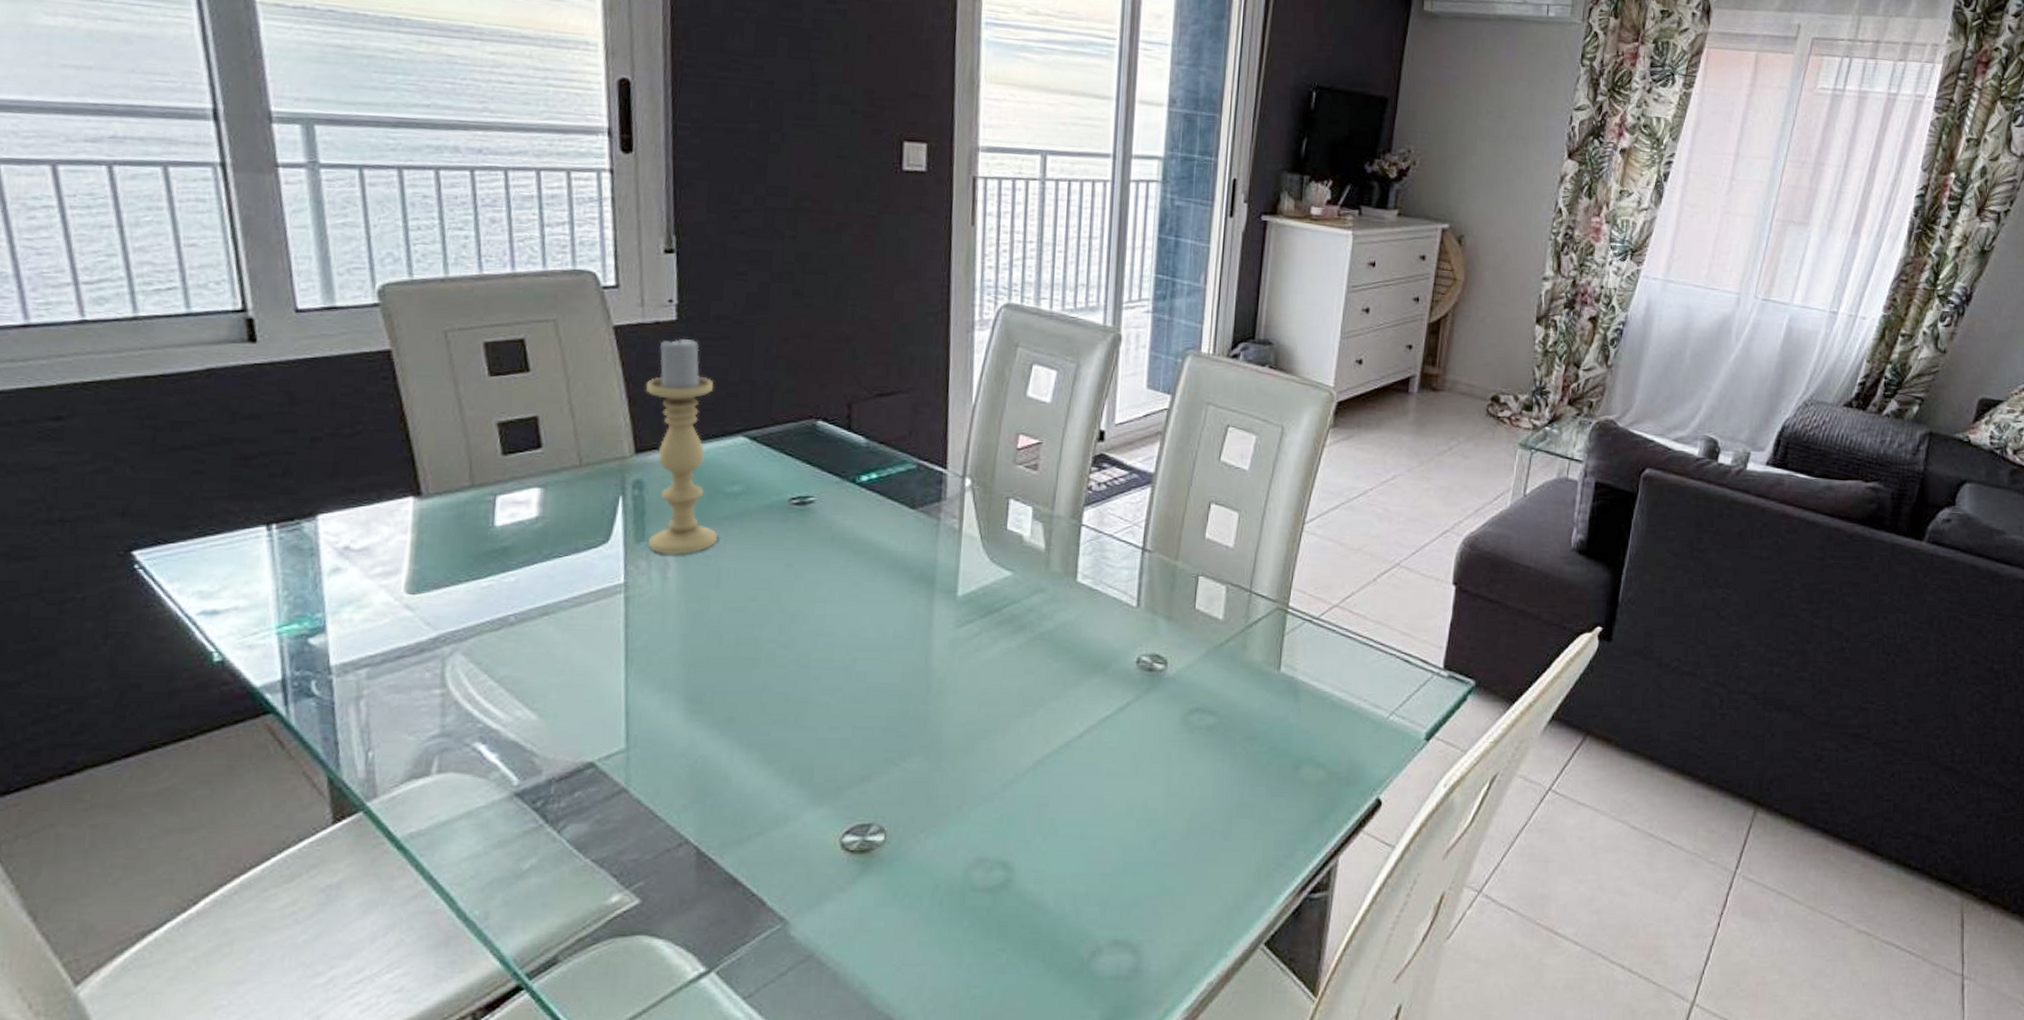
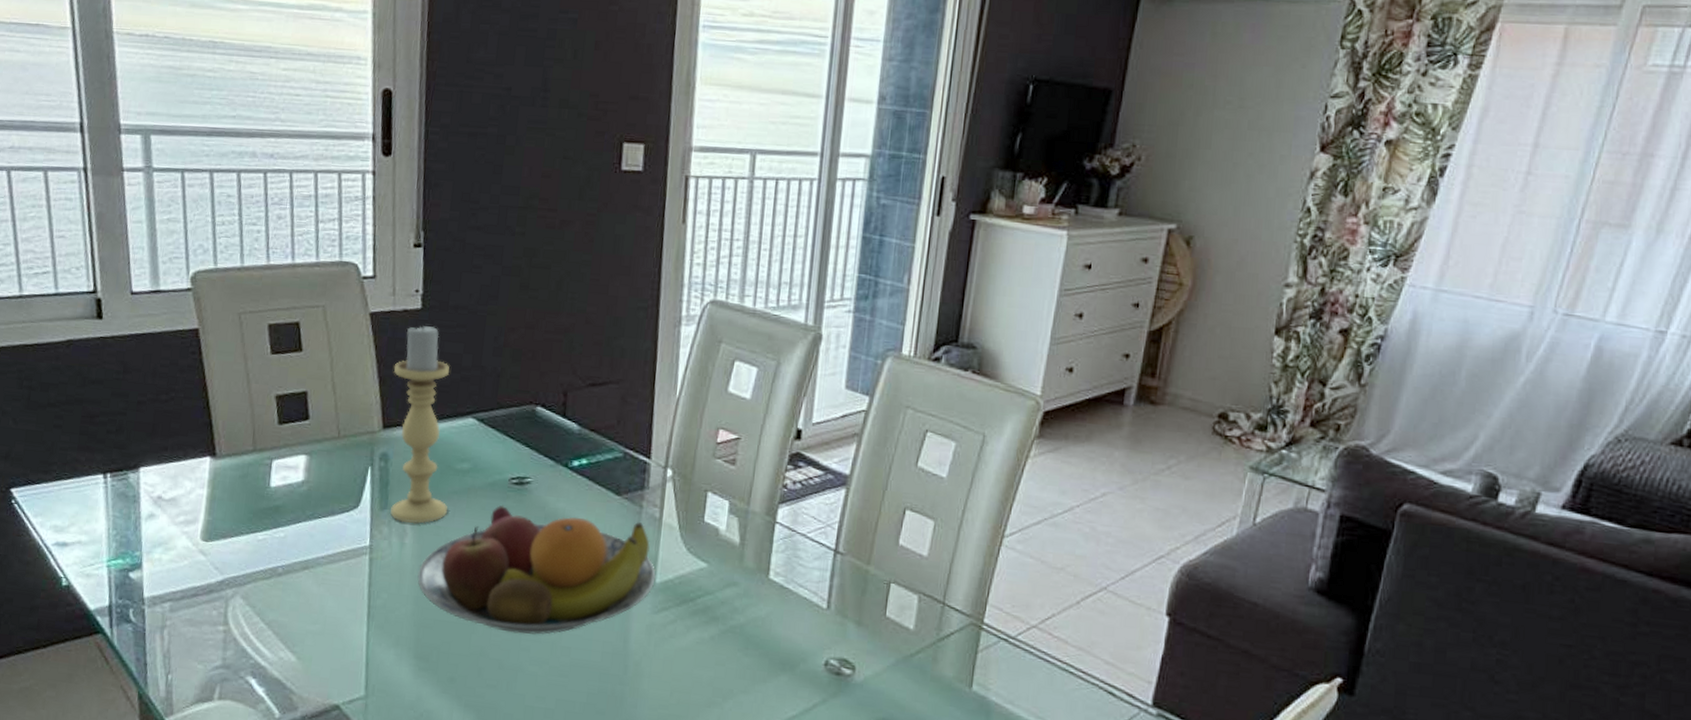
fruit bowl: none [684,527,958,663] -> present [417,504,656,635]

